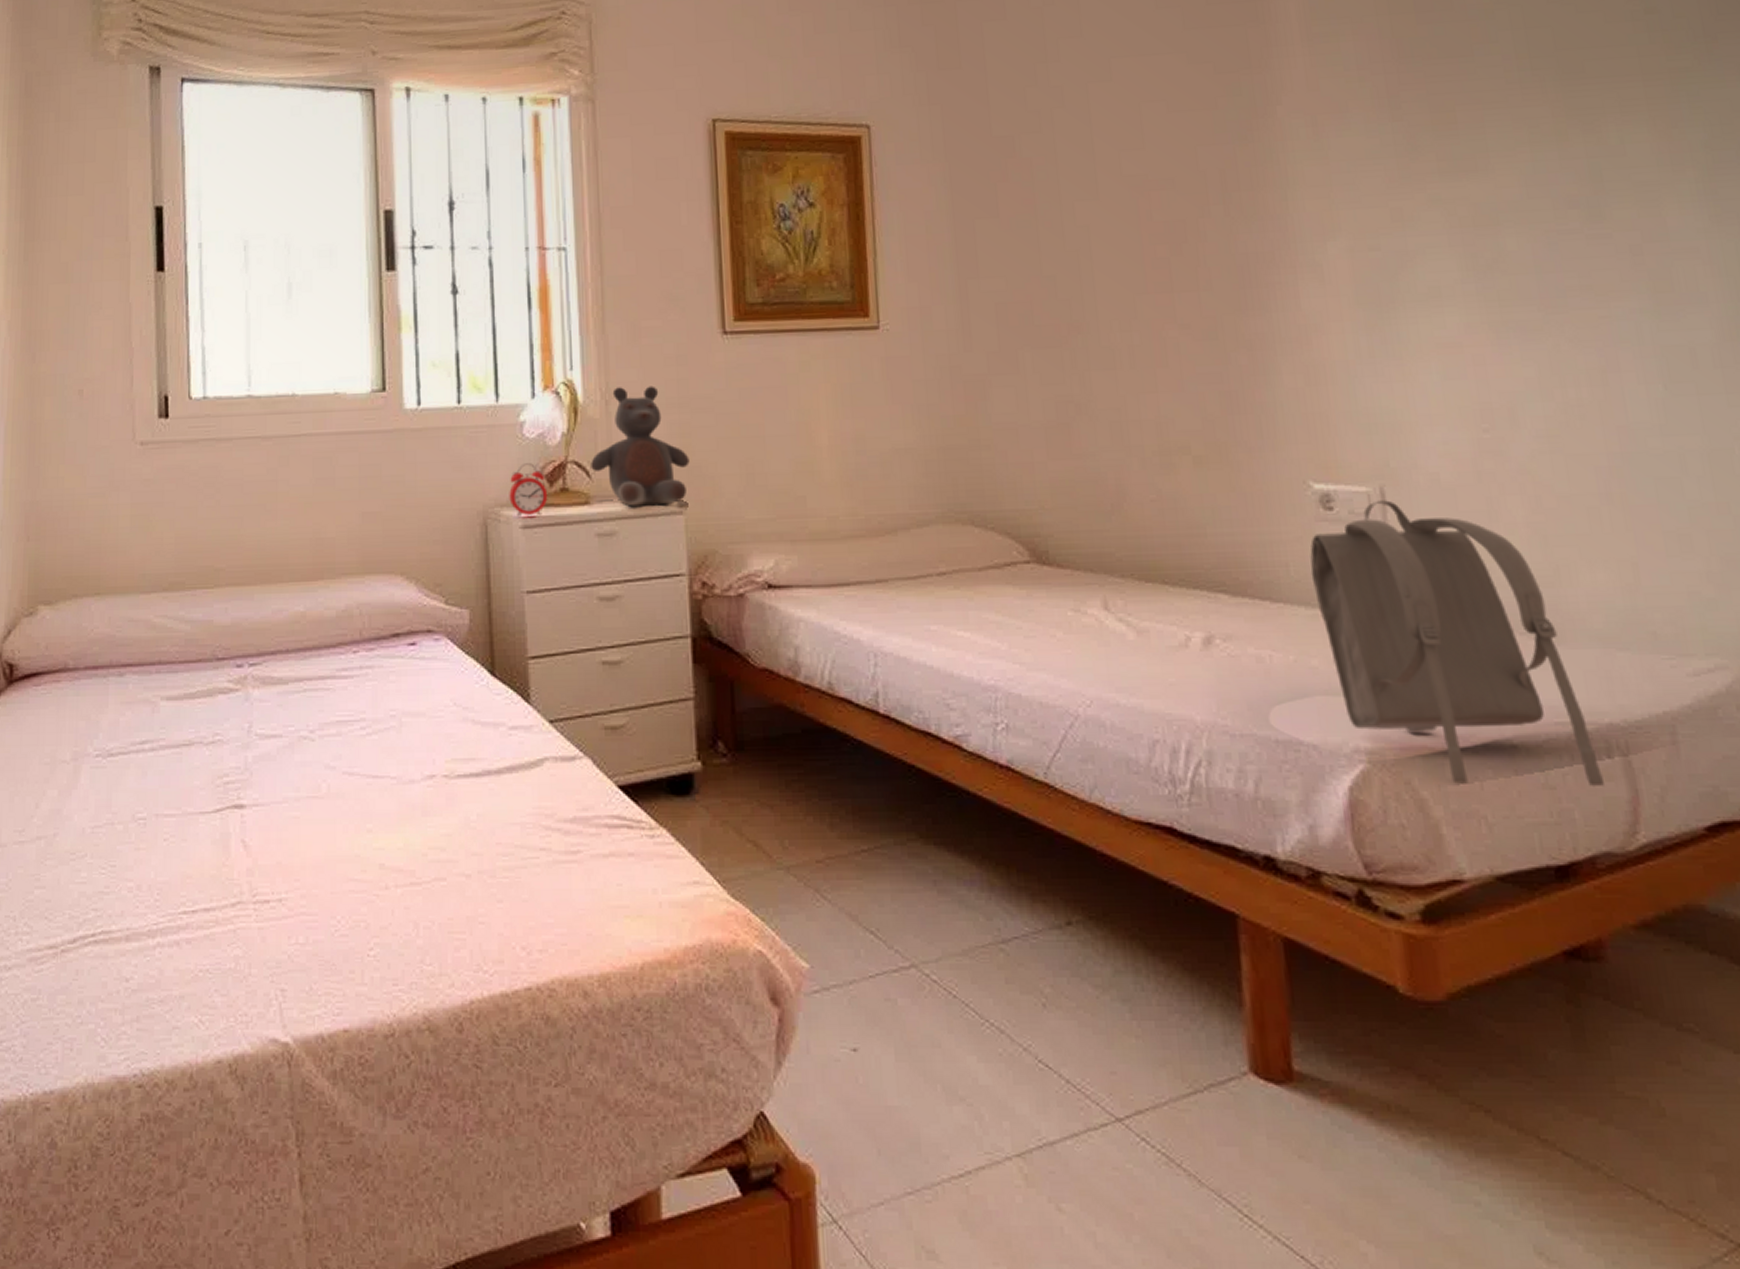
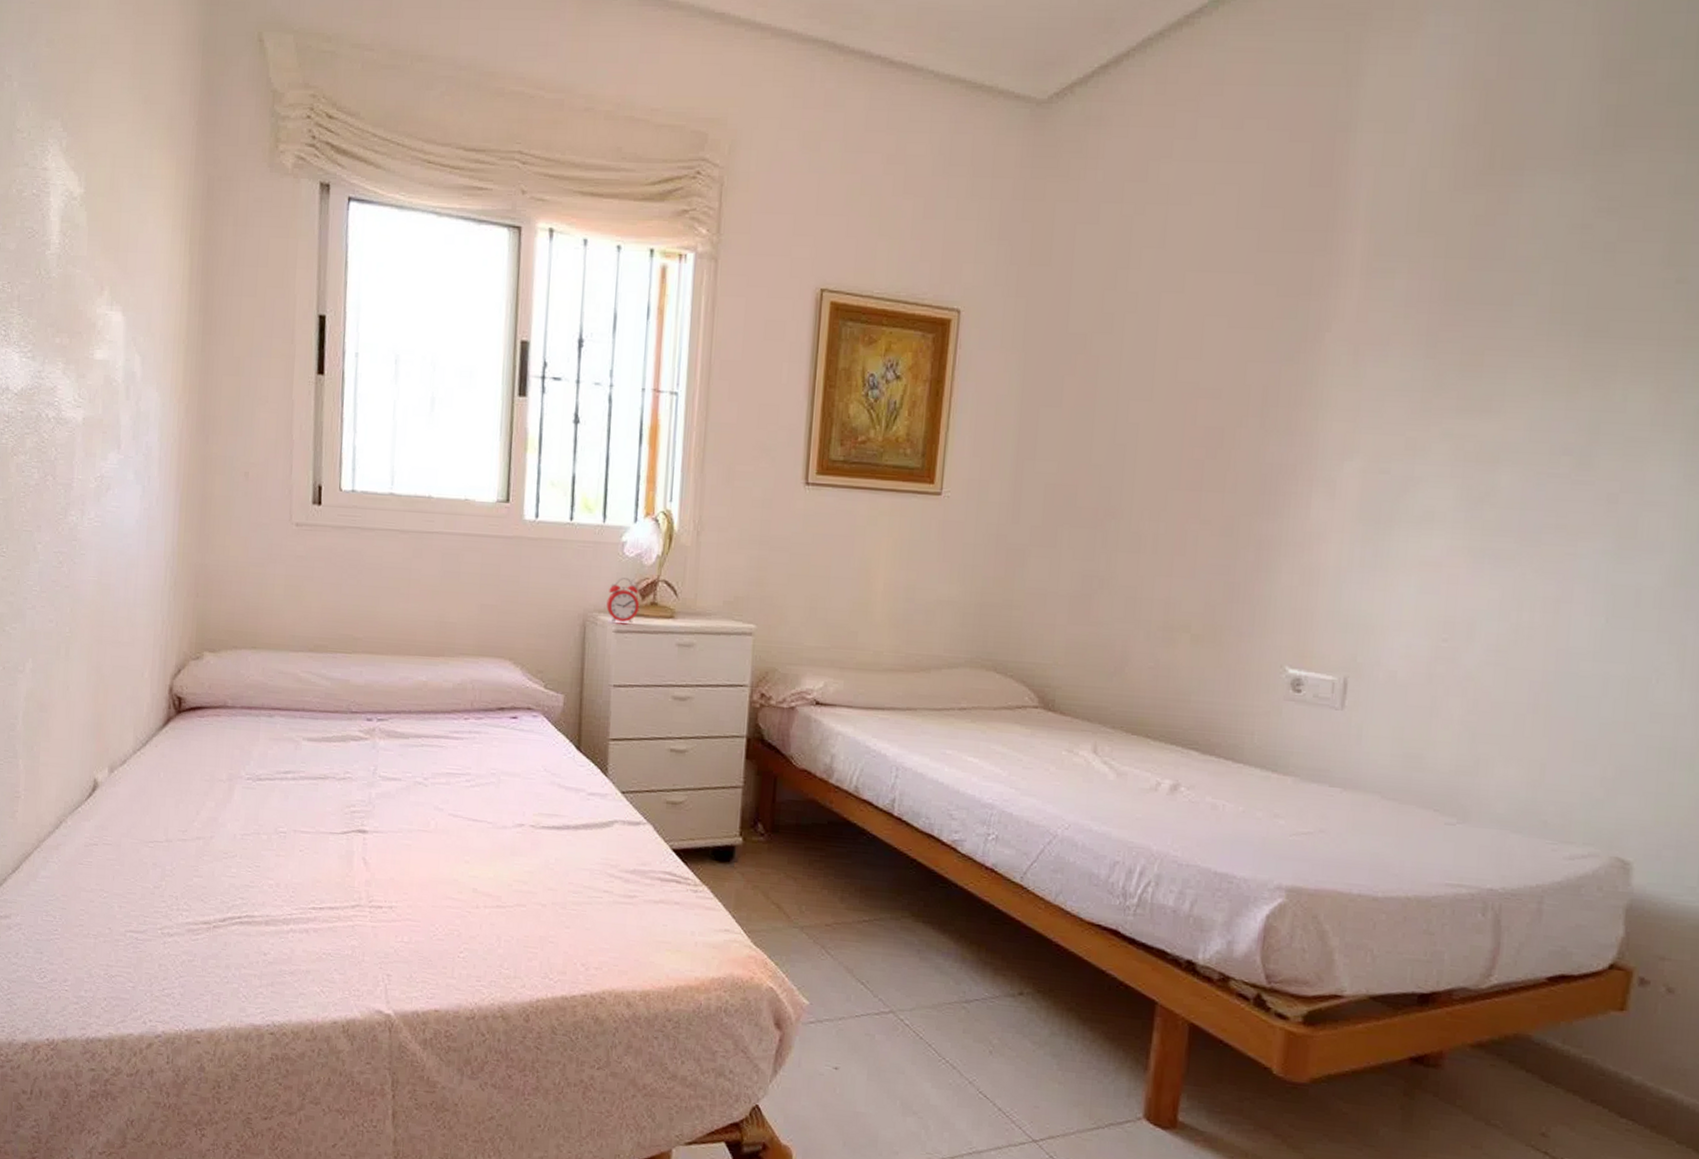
teddy bear: present [591,386,690,508] -> none [678,521,763,627]
backpack: present [1310,500,1604,788] -> none [1271,688,1475,937]

